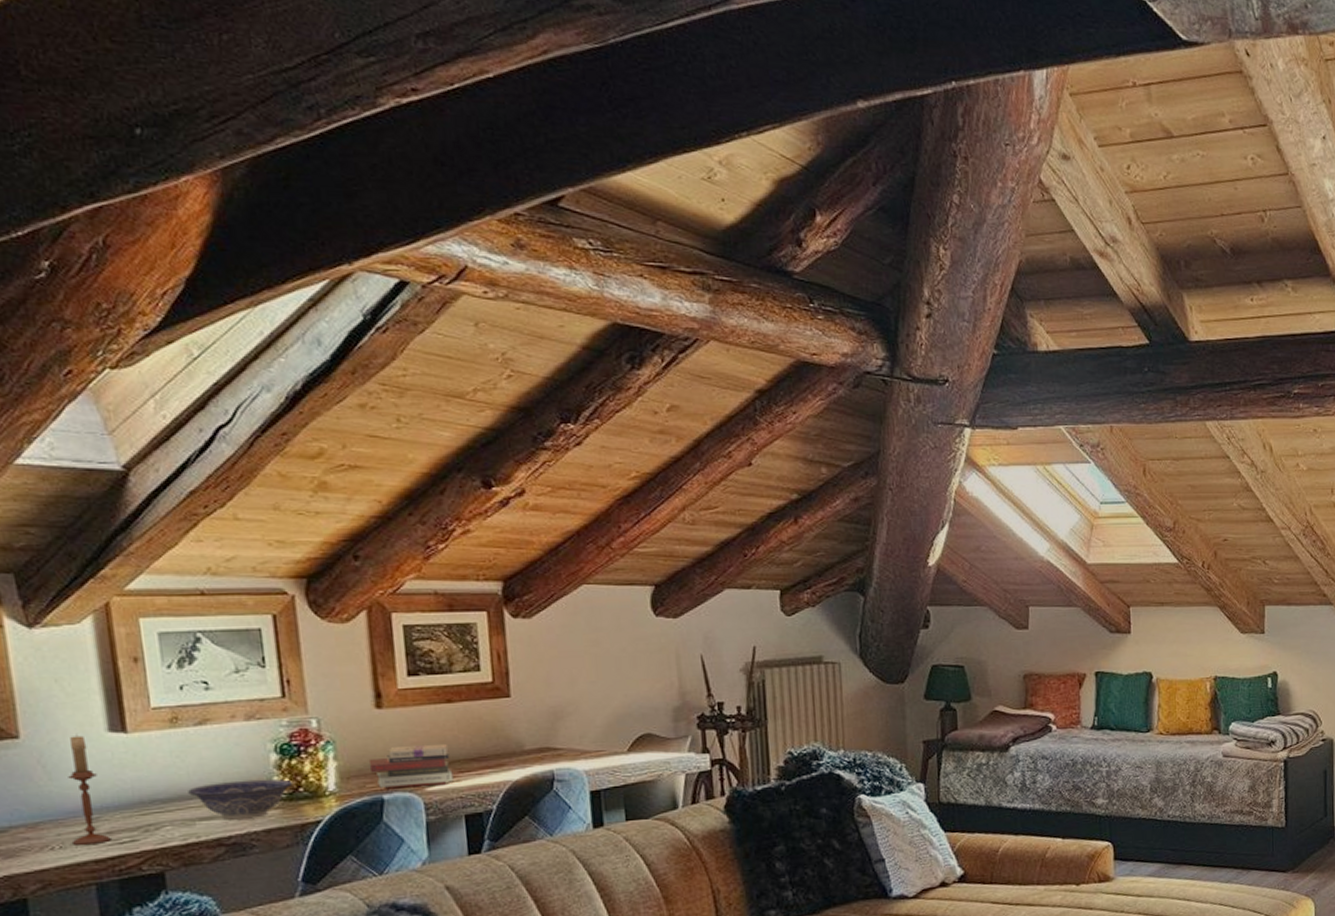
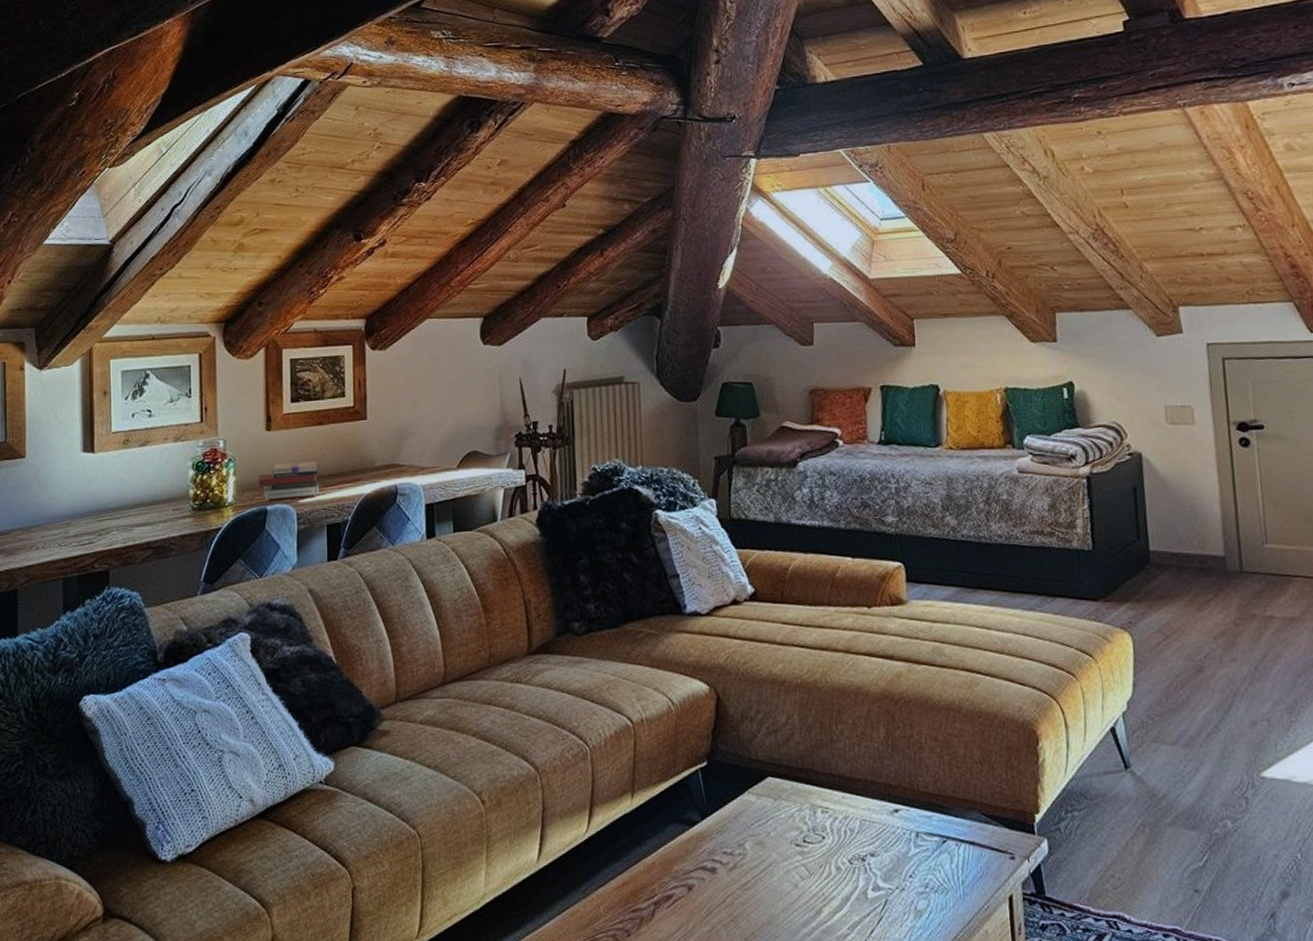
candlestick: present [68,734,111,847] -> none [50,454,76,547]
decorative bowl: present [188,779,294,820] -> none [131,491,204,527]

